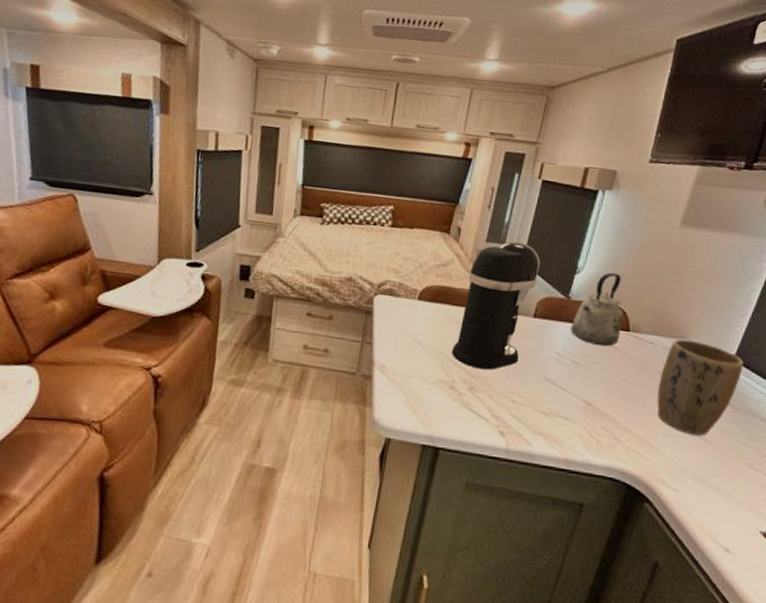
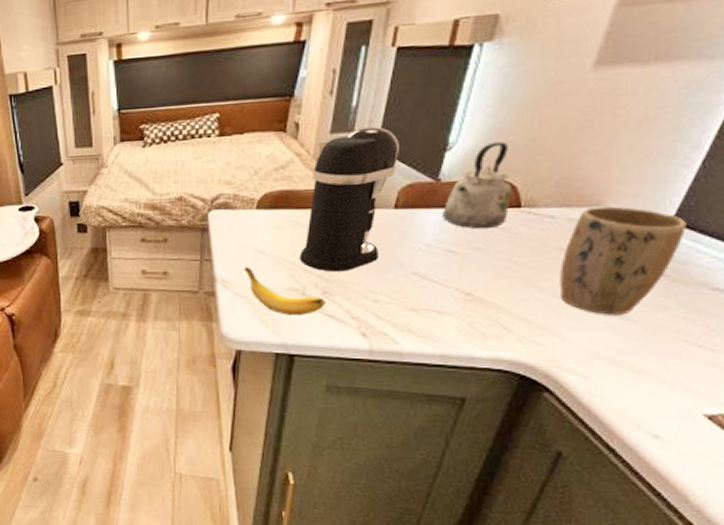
banana: none [401,354,471,409] -> present [244,267,326,315]

